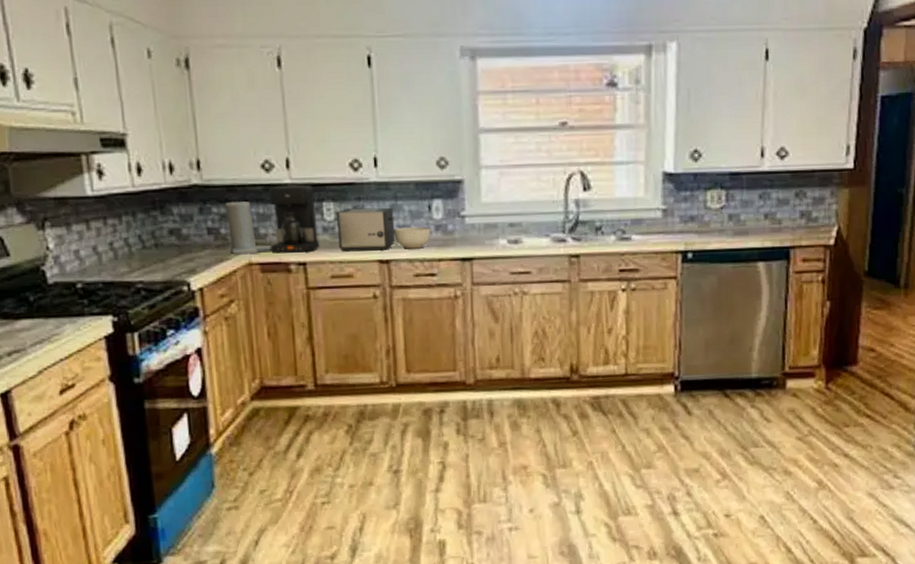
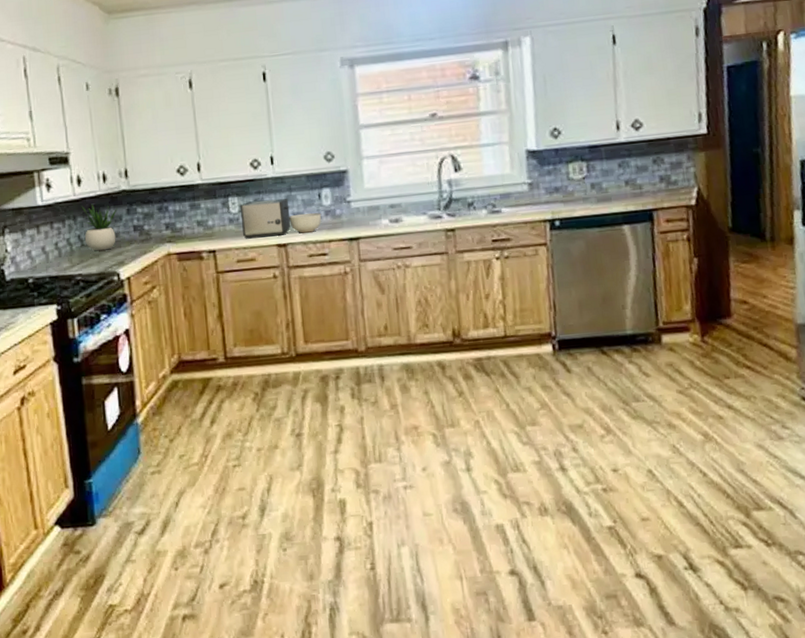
potted plant: none [142,198,187,255] -> present [81,203,117,251]
paper towel: present [225,201,272,255] -> none [148,201,187,247]
coffee maker: present [269,185,320,253] -> none [184,184,227,244]

